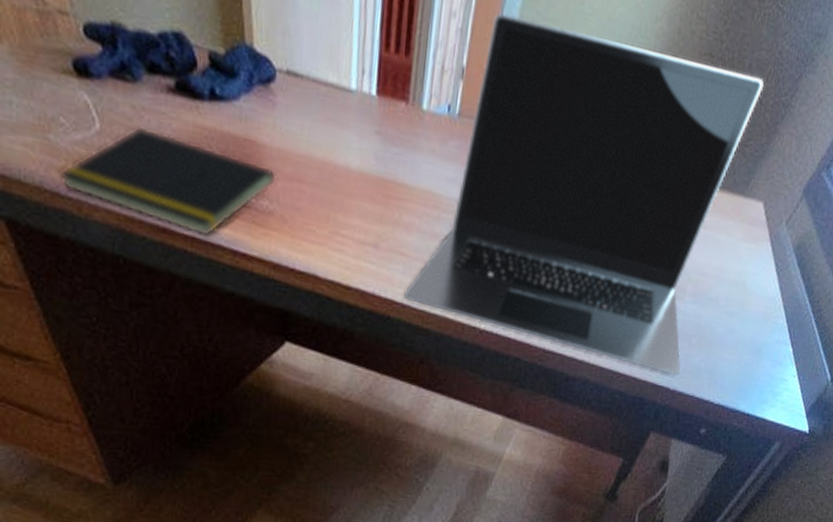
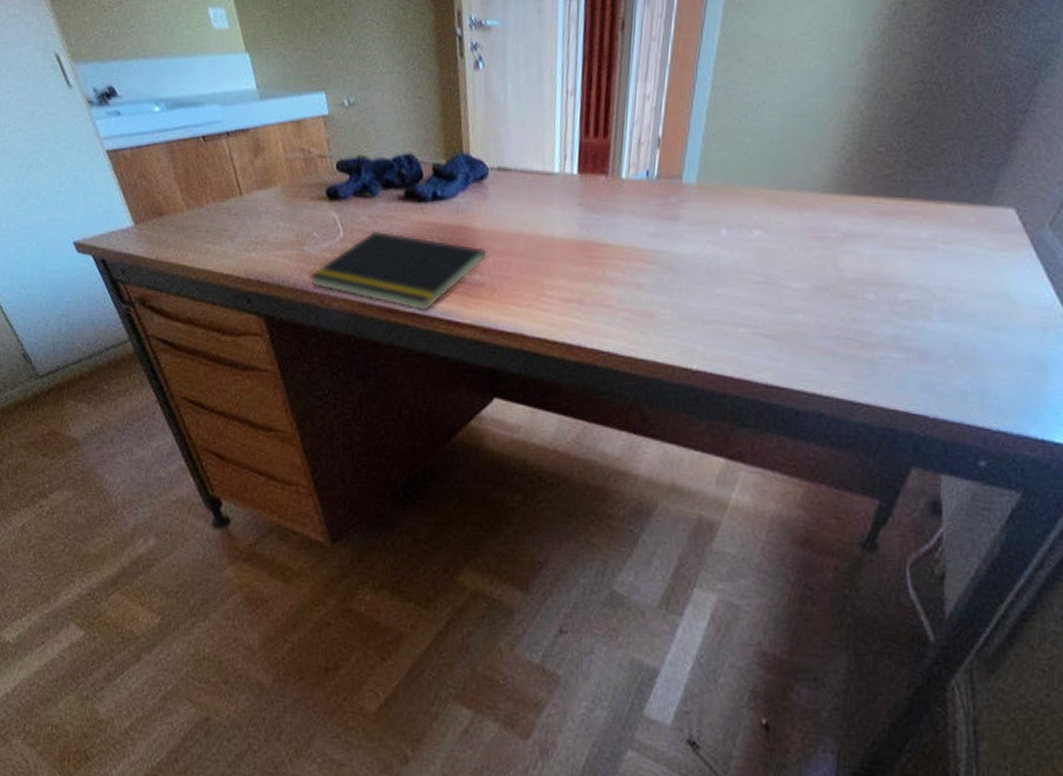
laptop: present [404,12,765,376] -> none [610,88,992,402]

